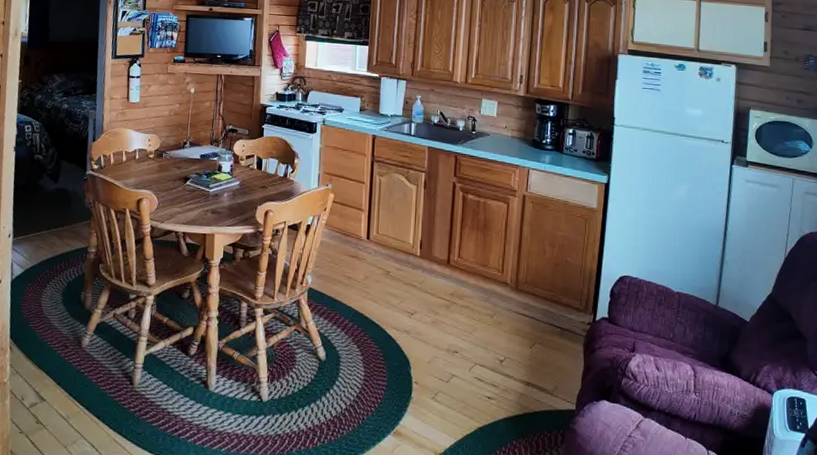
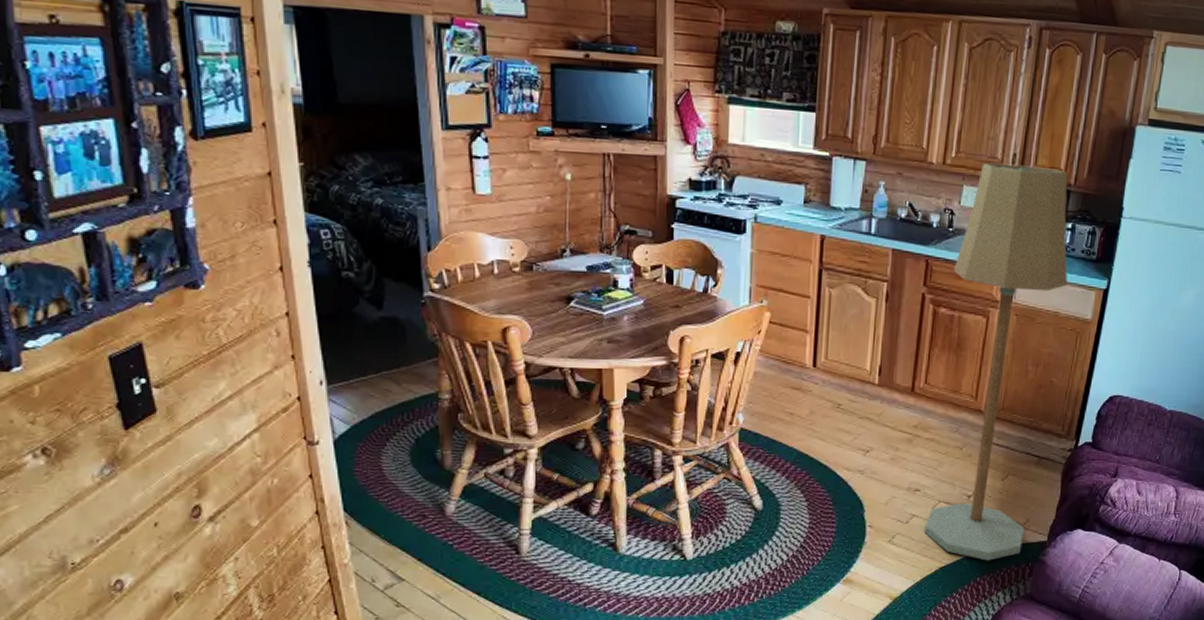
floor lamp: none [463,82,574,425] -> present [924,163,1068,561]

